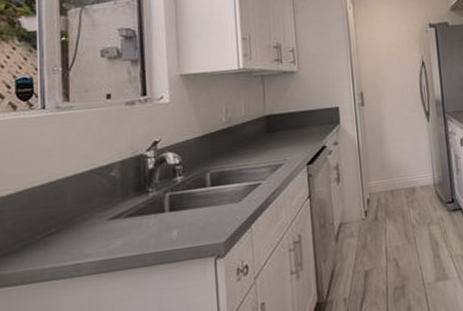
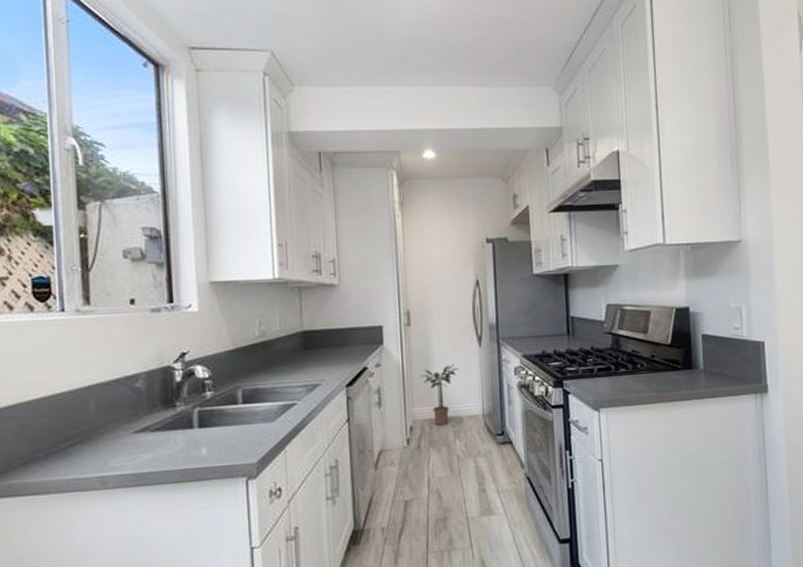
potted plant: none [376,139,410,198] -> present [421,364,459,426]

